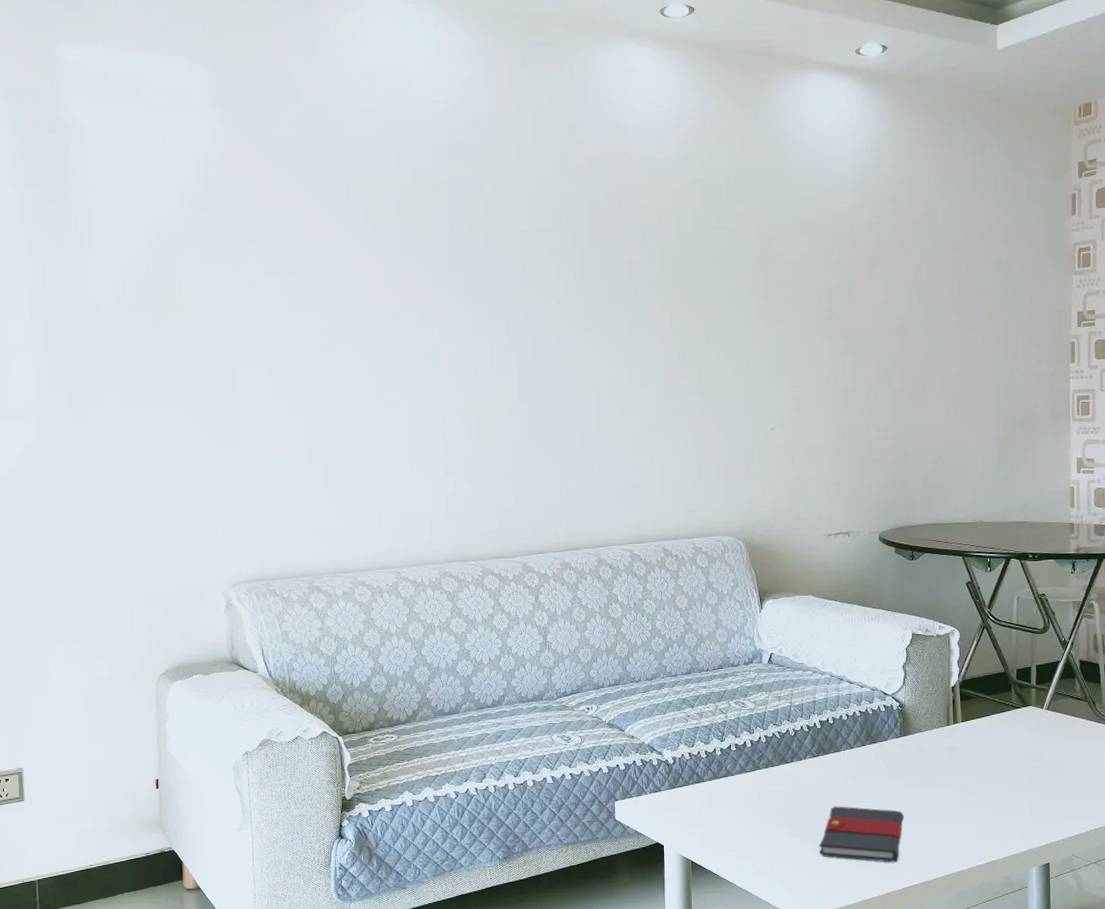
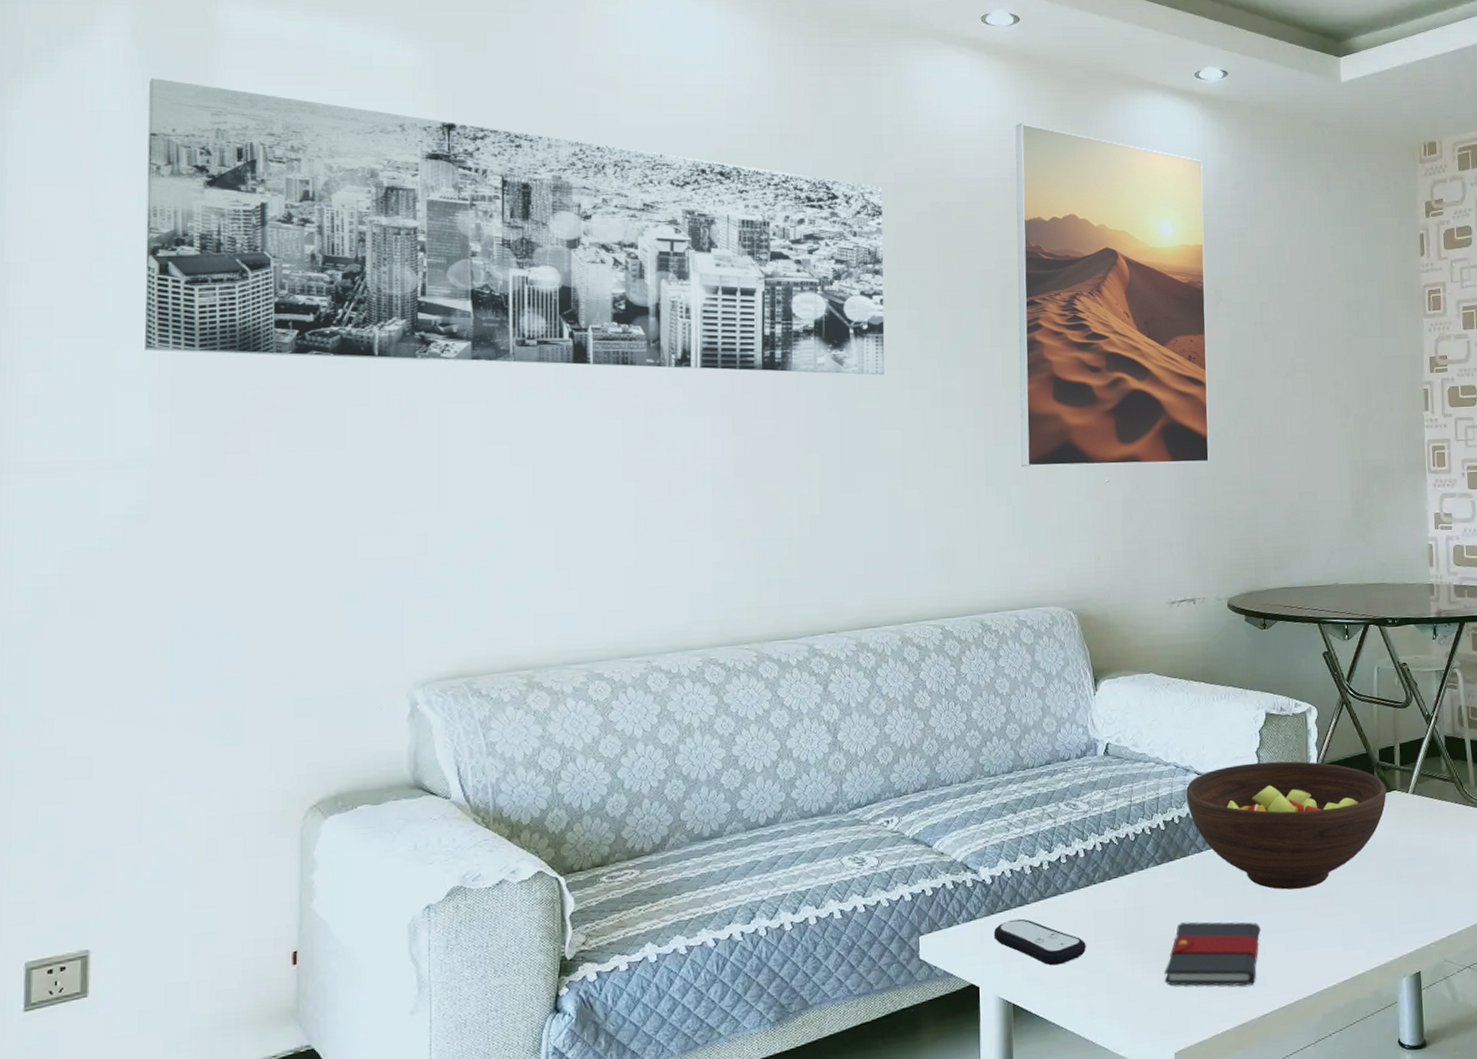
wall art: none [15,108,580,338] -> present [145,78,885,376]
remote control: none [675,793,752,833] -> present [993,918,1086,966]
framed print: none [690,106,865,416] -> present [1015,123,1210,467]
fruit bowl: none [840,675,1022,785] -> present [1186,761,1386,890]

